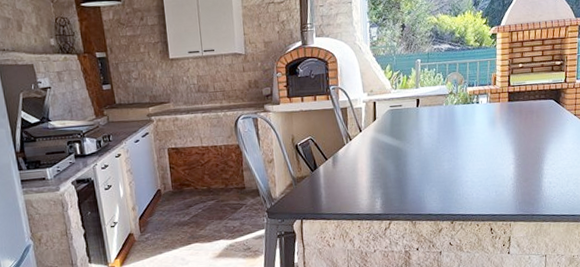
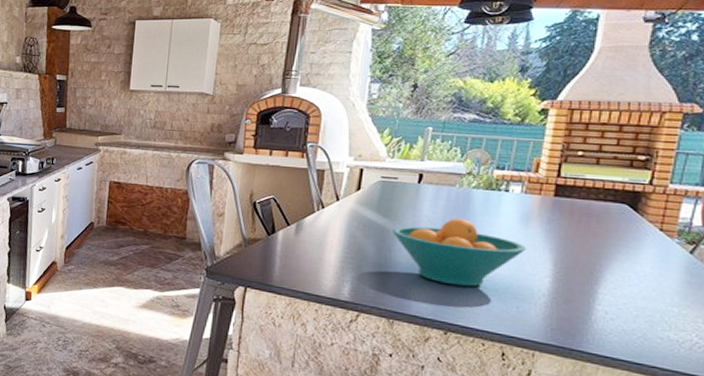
fruit bowl: none [404,130,496,185] -> present [393,218,527,287]

